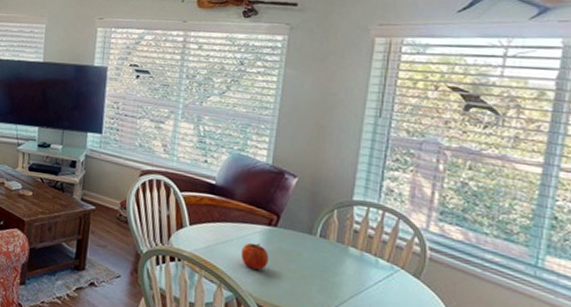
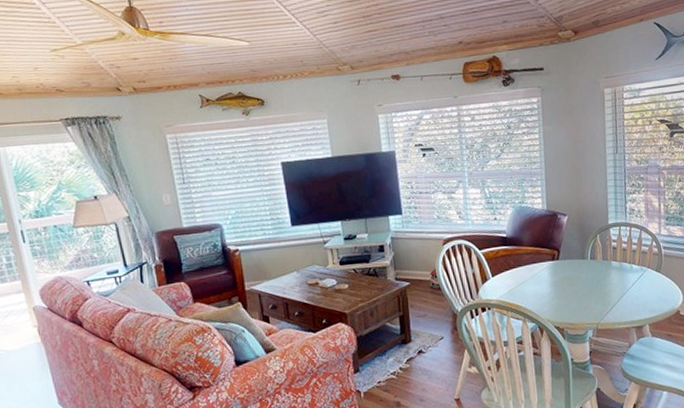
fruit: present [240,242,270,270] -> none [535,277,558,299]

